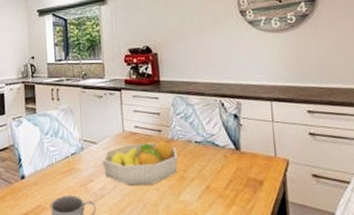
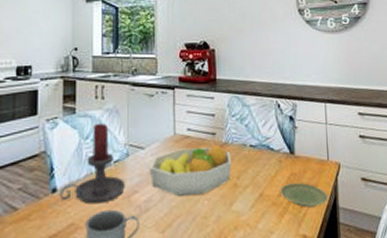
candle holder: none [27,121,82,190] -> present [60,123,125,204]
plate: none [227,177,277,200] -> present [280,182,328,208]

